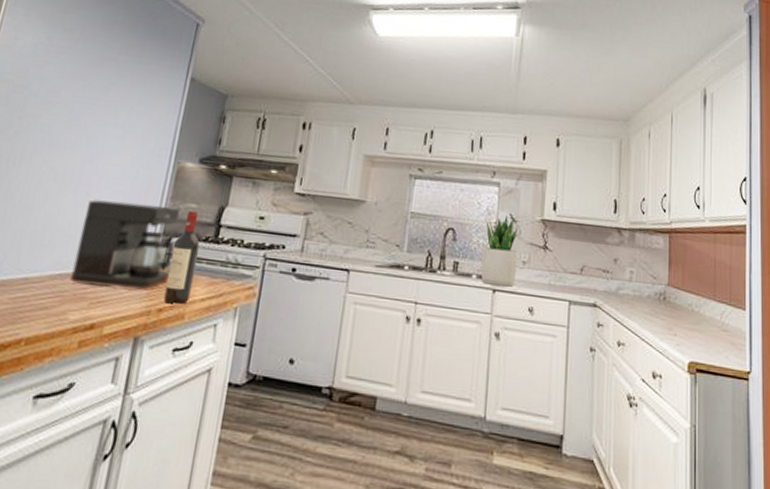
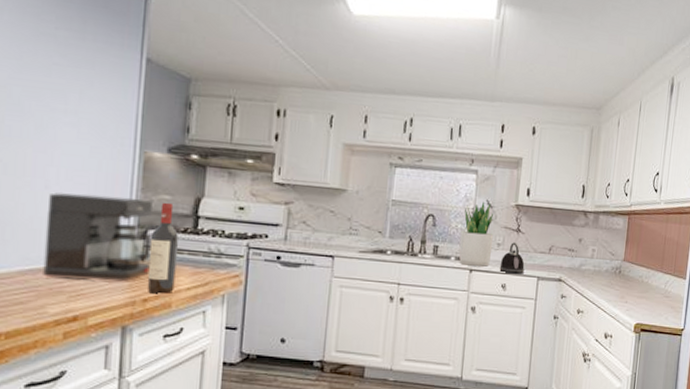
kettle: none [525,260,554,297] -> present [499,242,525,274]

